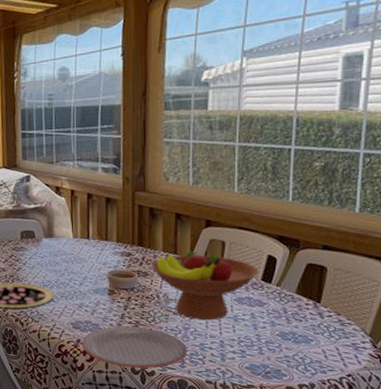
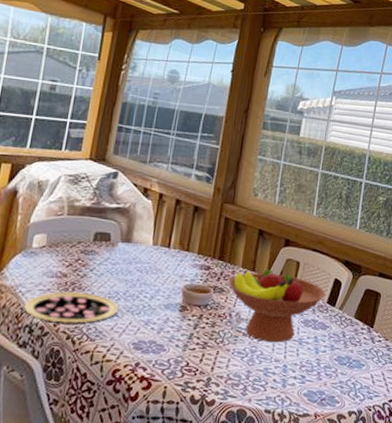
plate: present [82,326,187,368] -> none [140,347,251,397]

